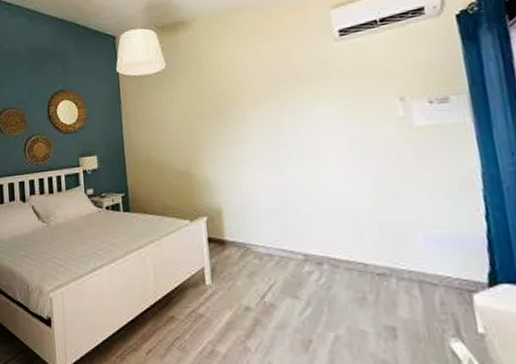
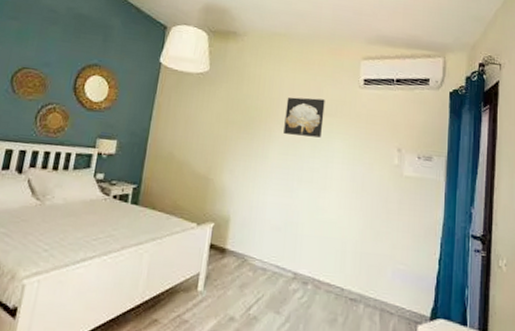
wall art: none [253,65,302,112] -> present [284,97,325,138]

